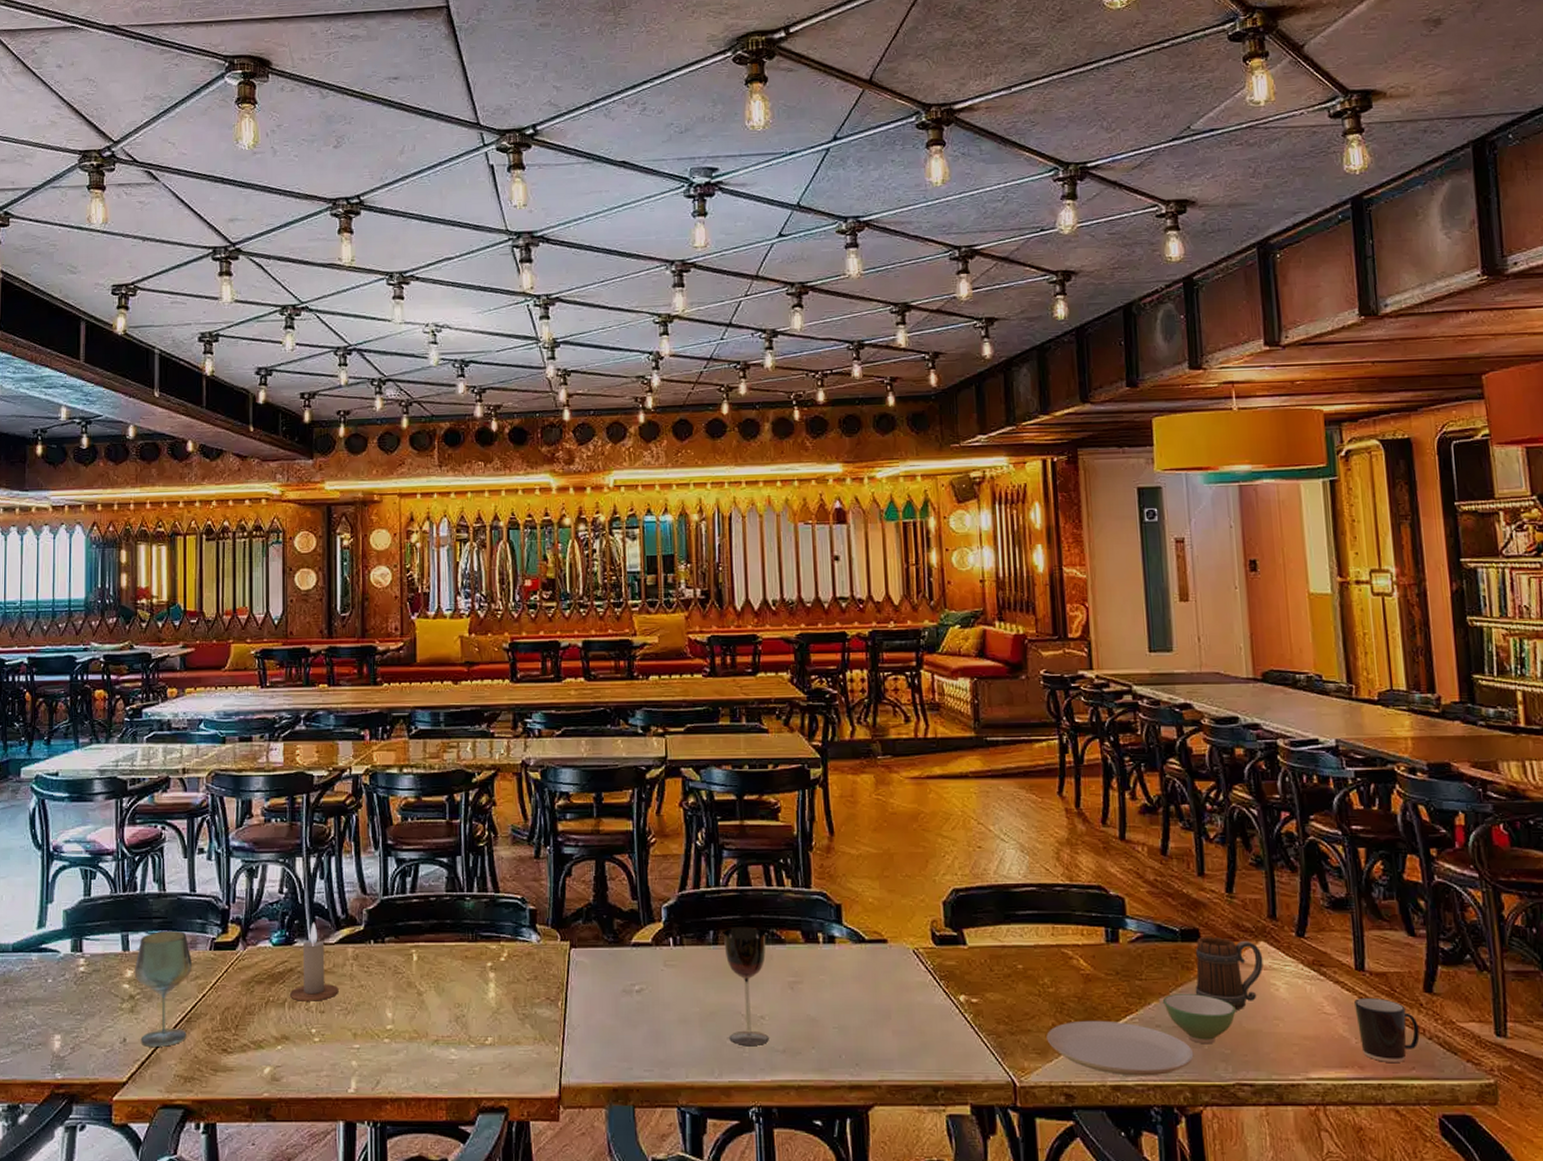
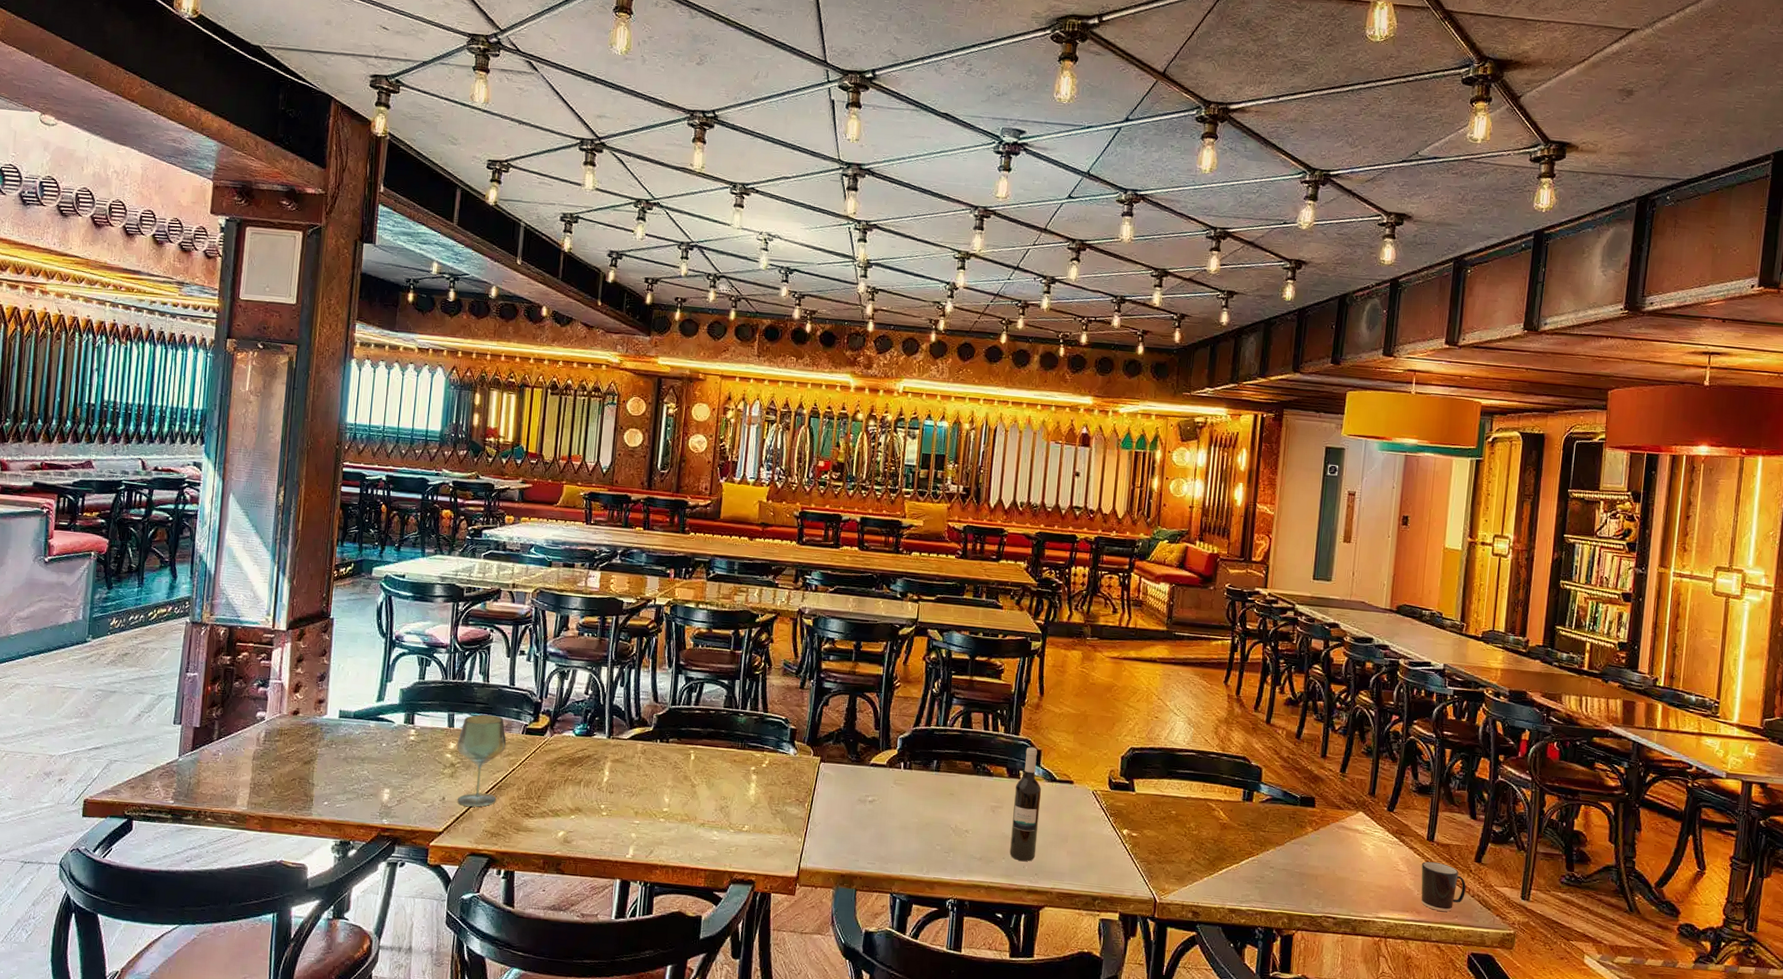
candle: present [289,922,339,1001] -> none [585,720,627,784]
wineglass: present [724,927,769,1045] -> none [938,759,979,853]
wine bottle: none [816,902,853,1048] -> present [1009,747,1041,861]
plate: present [1046,1020,1194,1076] -> none [1185,858,1295,905]
bowl: present [1162,994,1236,1044] -> none [1278,844,1332,885]
beer mug: present [1195,936,1264,1011] -> none [1304,803,1360,862]

